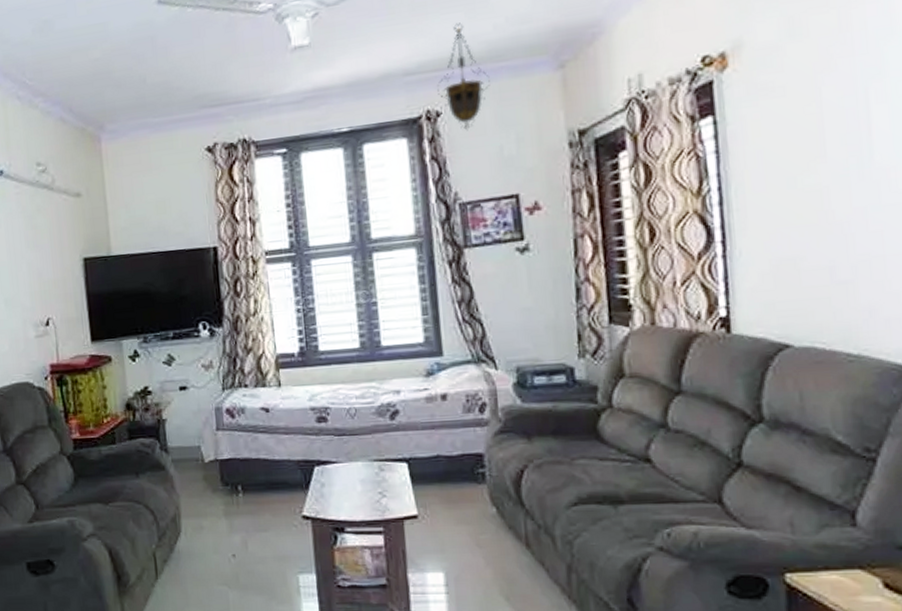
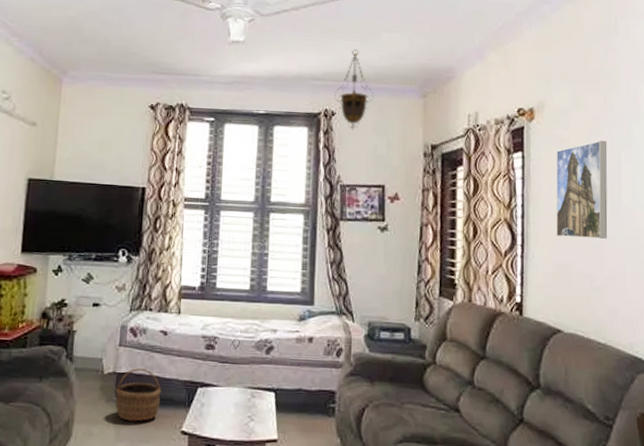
wicker basket: none [221,451,274,511] -> present [116,367,161,422]
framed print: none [766,77,853,223] -> present [556,141,608,239]

